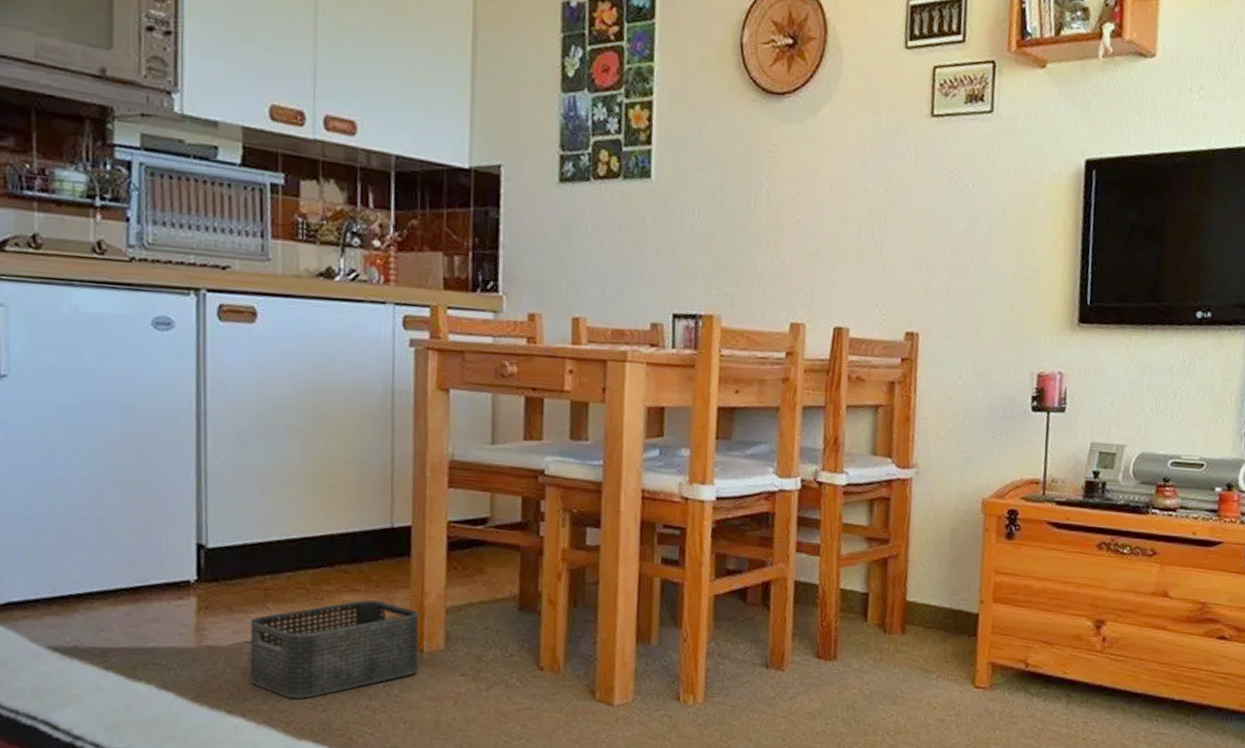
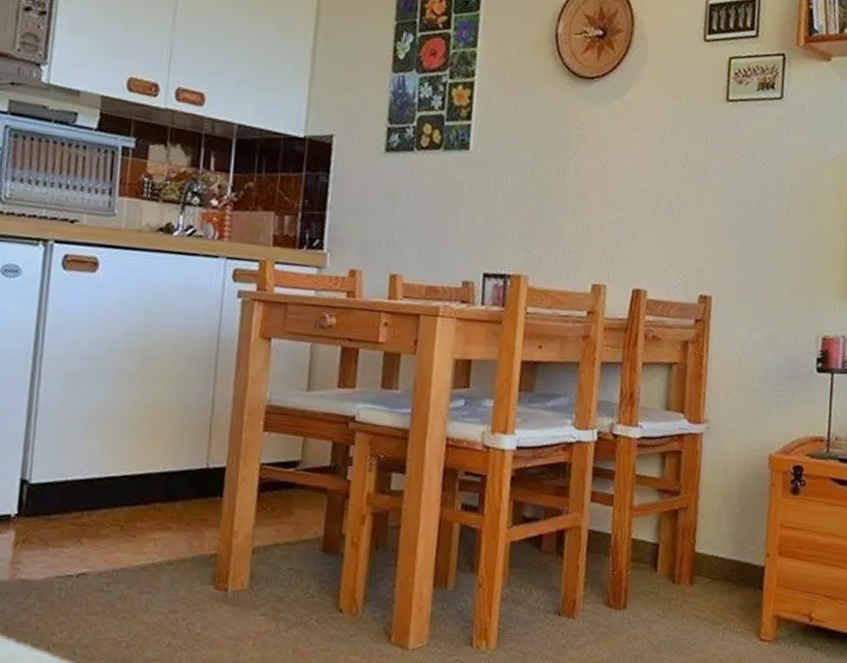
storage bin: present [250,600,419,699] -> none [58,538,227,635]

